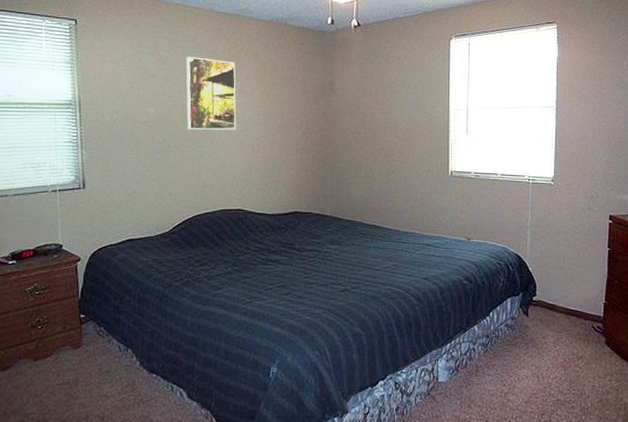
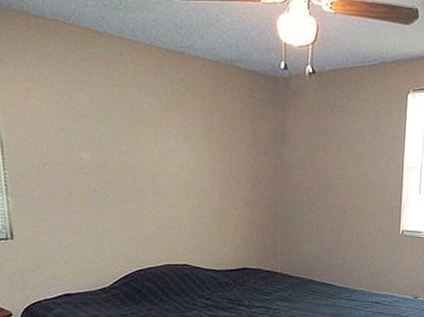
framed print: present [186,57,237,130] -> none [123,97,181,181]

